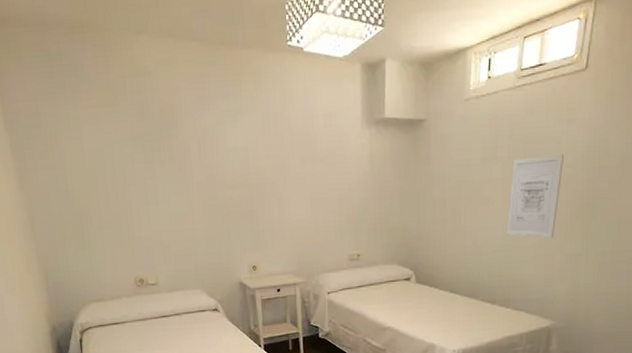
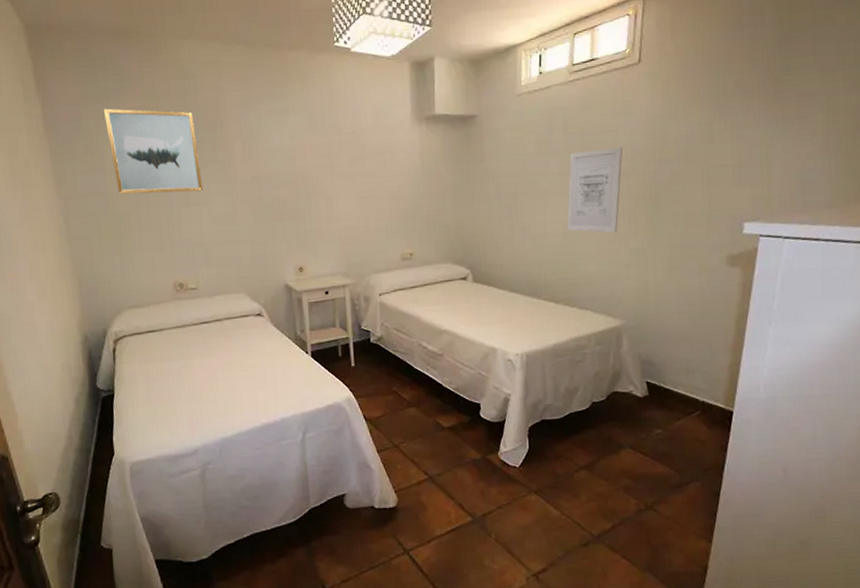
wall art: none [62,105,161,192] -> present [104,108,203,195]

